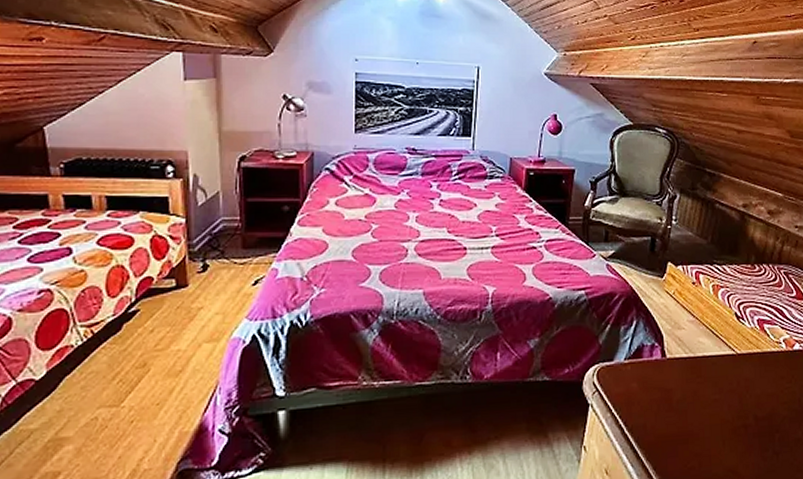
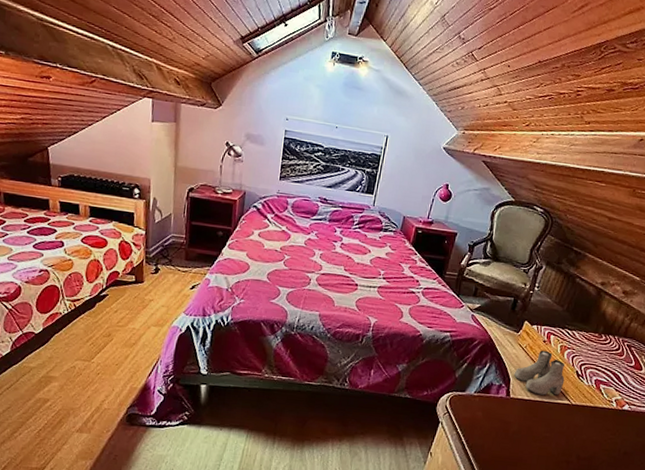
boots: none [666,294,724,349] -> present [513,350,566,396]

